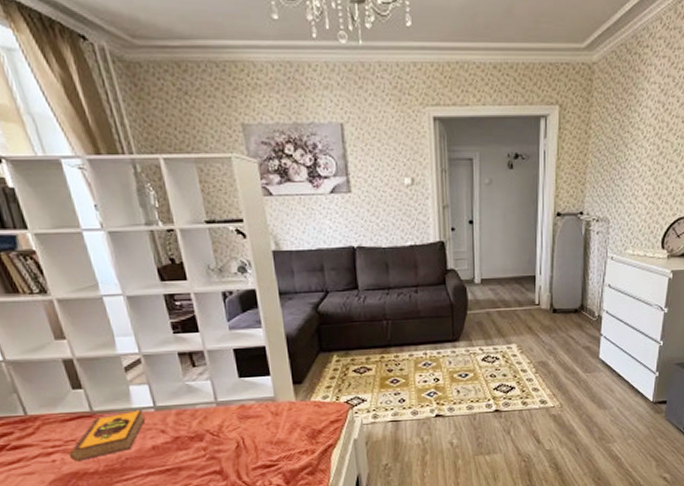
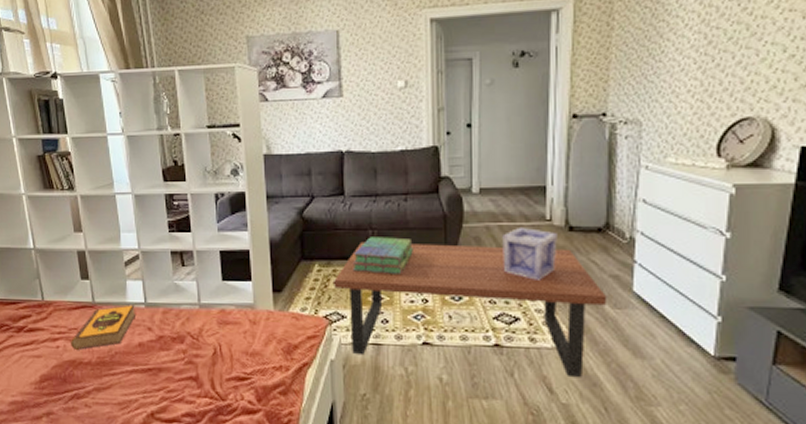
coffee table: none [353,327,581,432] -> present [334,241,607,378]
stack of books: none [369,326,425,360] -> present [352,237,413,274]
wooden crate: none [500,311,544,355] -> present [502,226,557,280]

